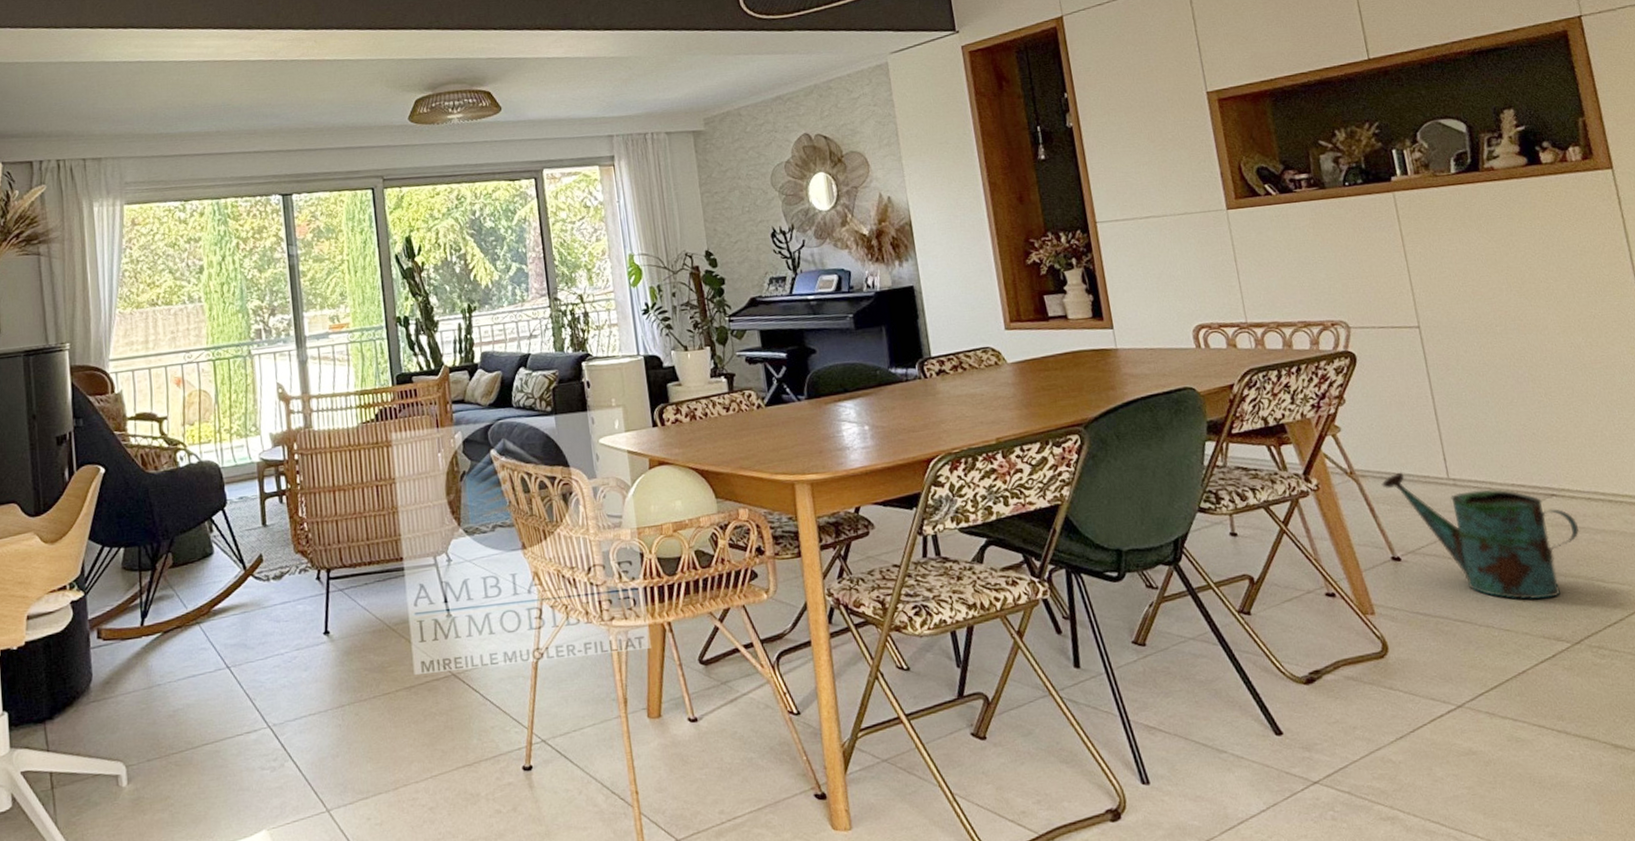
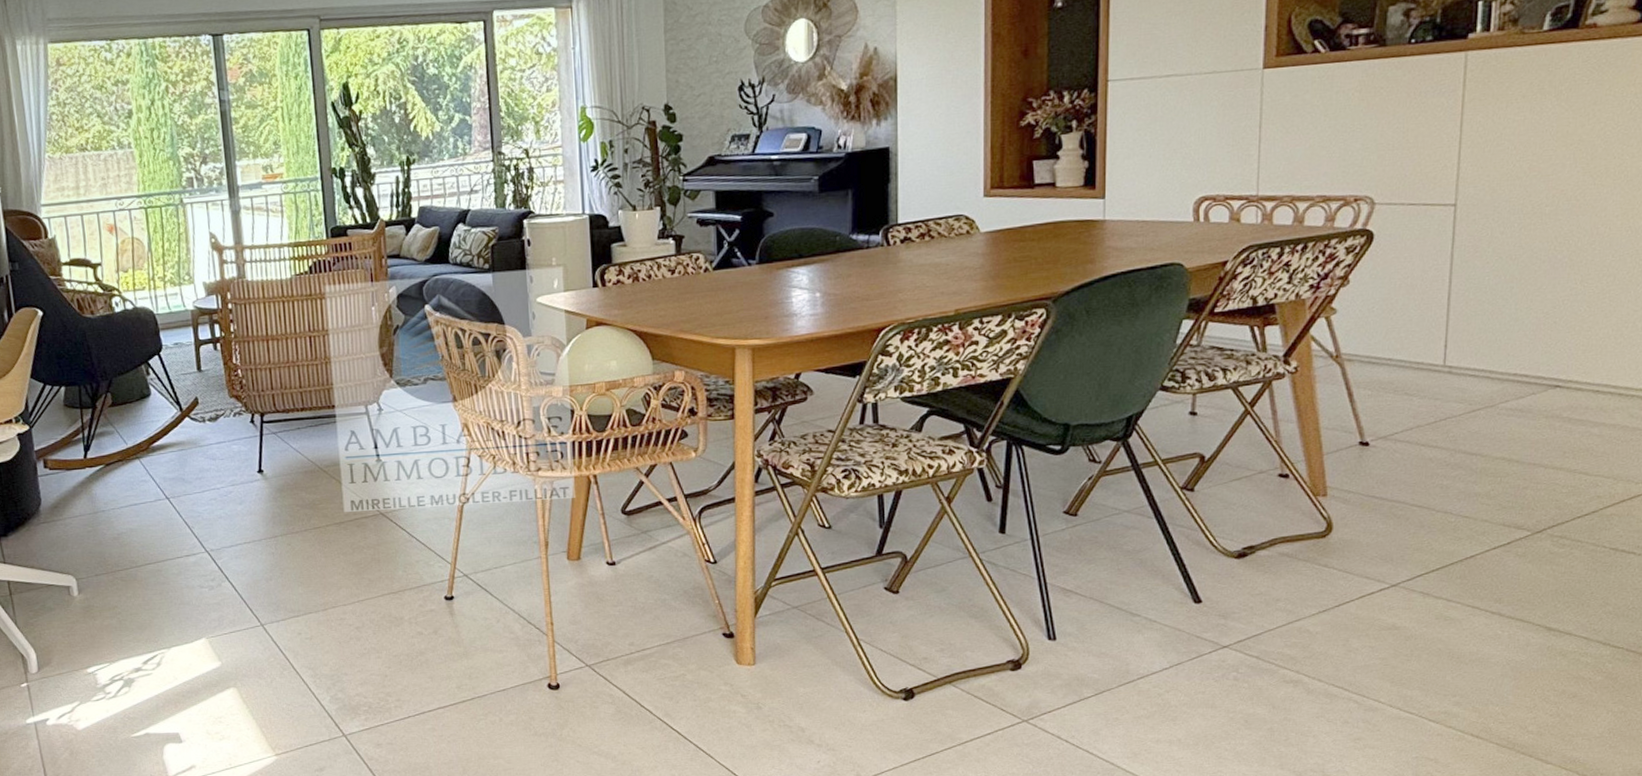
watering can: present [1381,472,1580,599] -> none [1367,357,1576,489]

